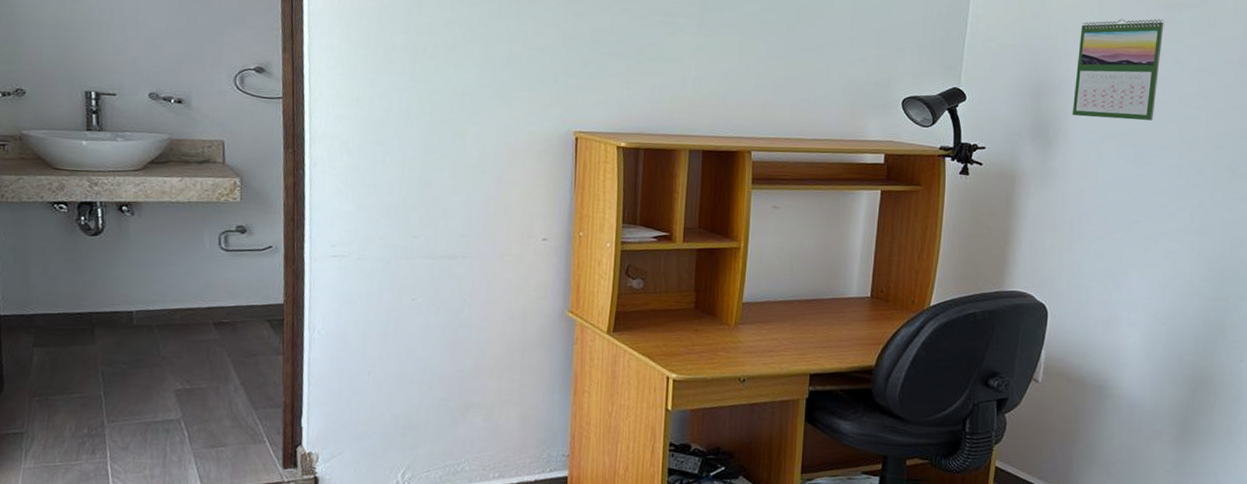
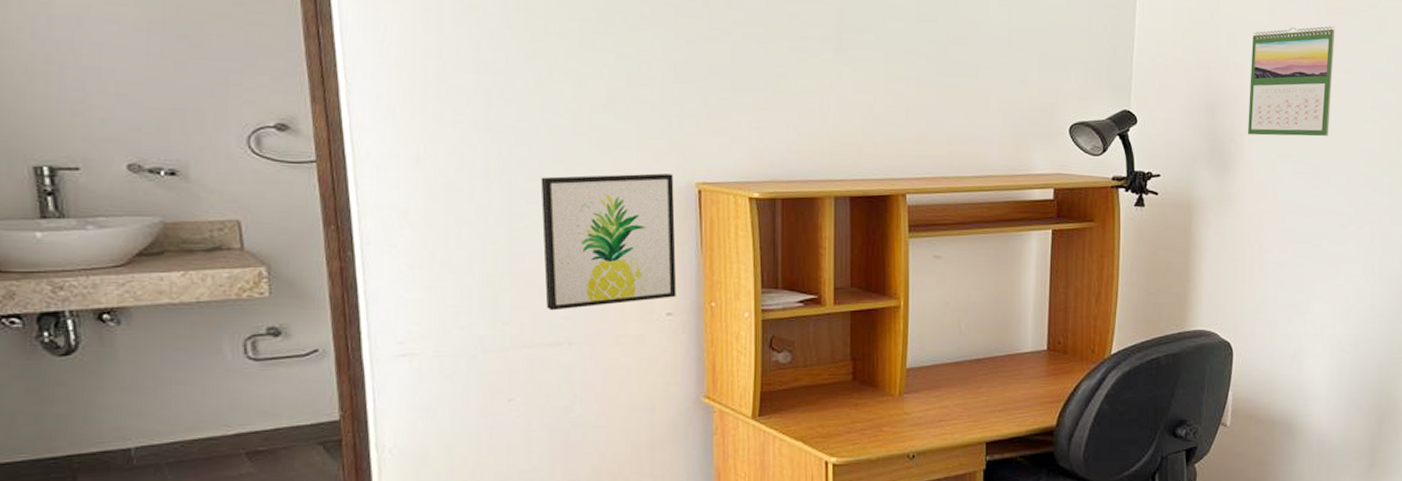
wall art: none [447,119,556,230] -> present [540,173,677,311]

